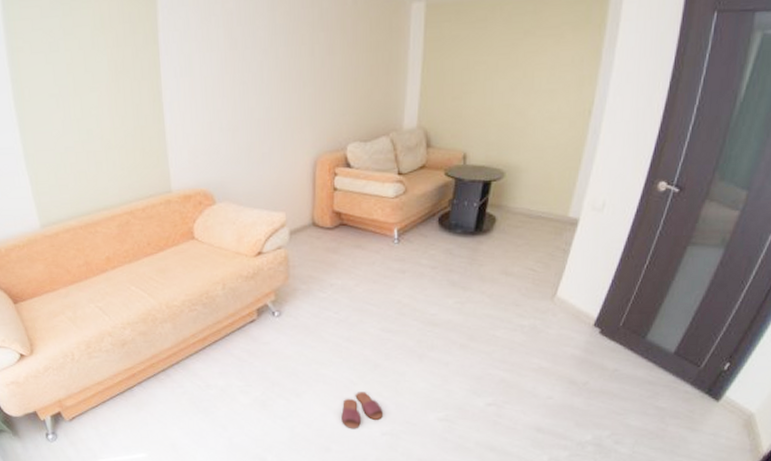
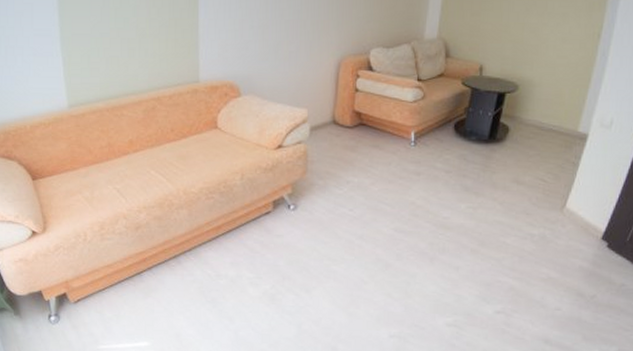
slippers: present [341,392,383,429] -> none [350,291,391,330]

